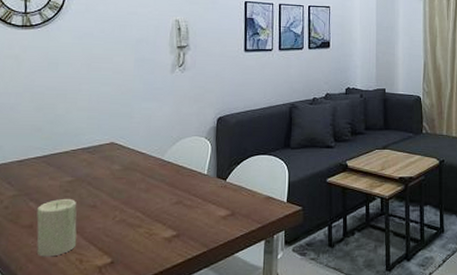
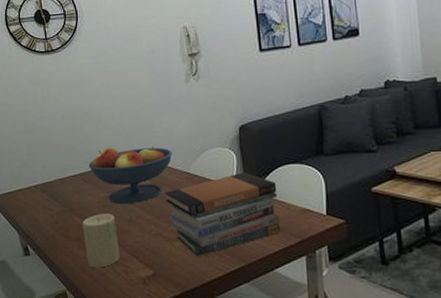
fruit bowl: none [54,130,149,190] -> present [88,145,173,205]
book stack: none [135,160,246,243] -> present [165,172,281,257]

